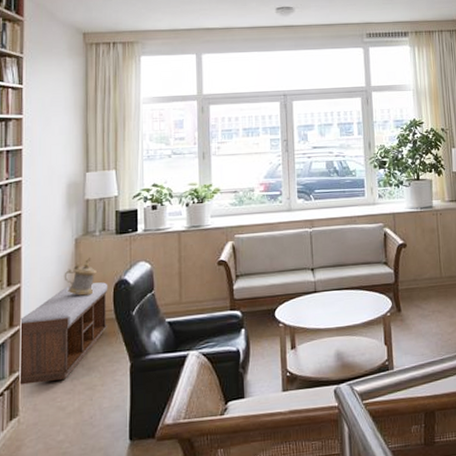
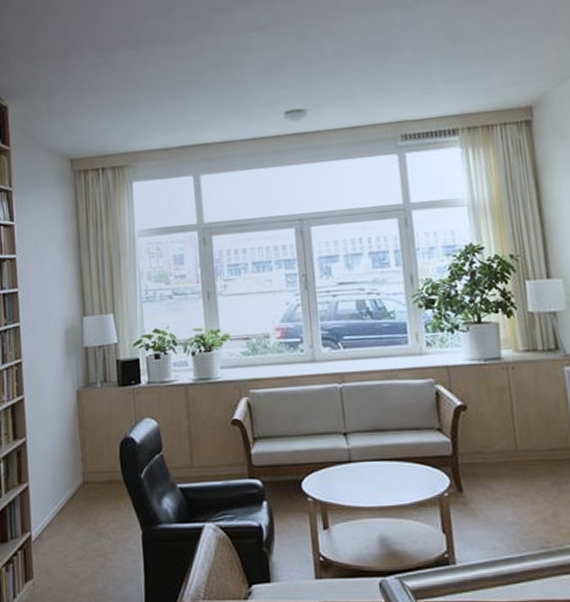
bench: present [18,282,108,385] -> none [28,440,115,546]
beer mug: present [64,258,97,296] -> none [67,412,101,453]

